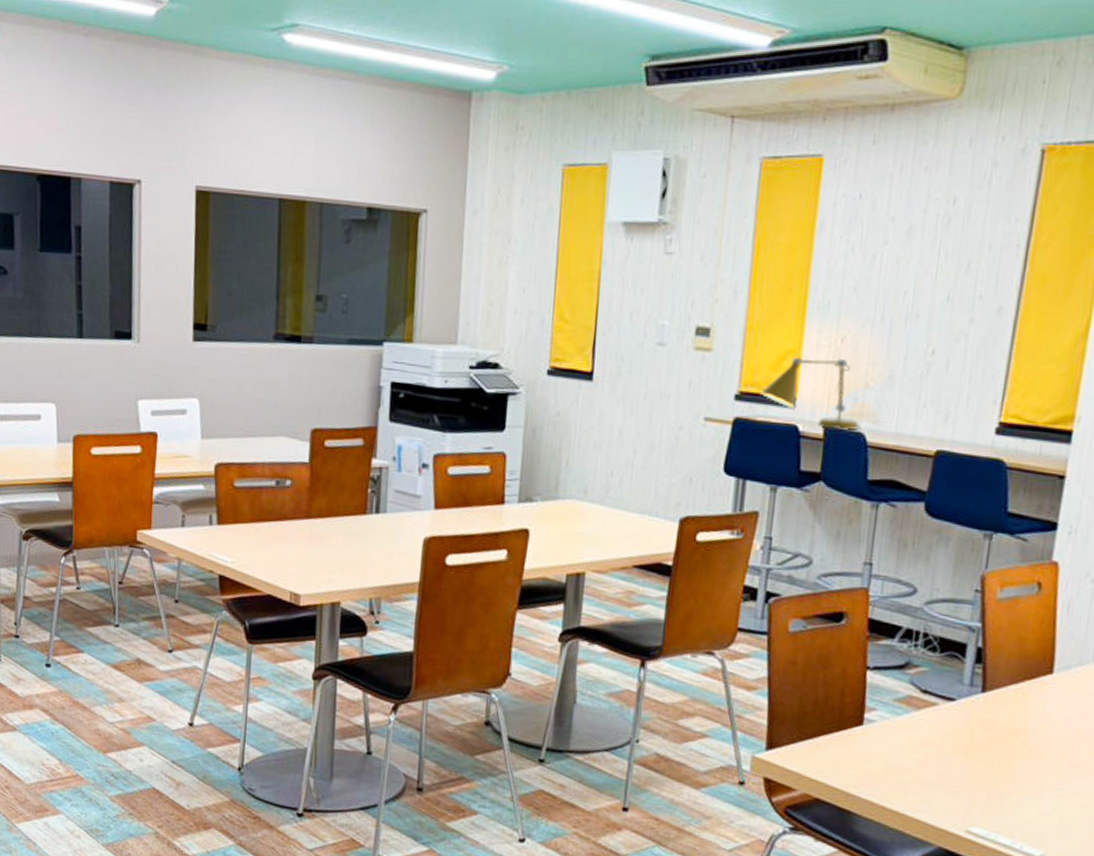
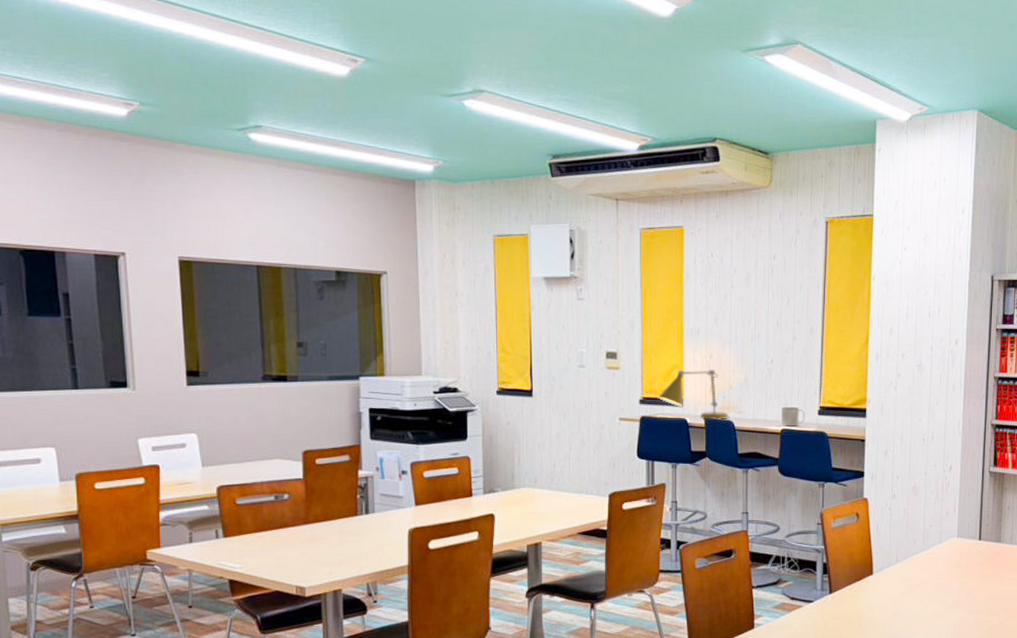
mug: none [937,418,975,448] -> present [782,406,805,426]

